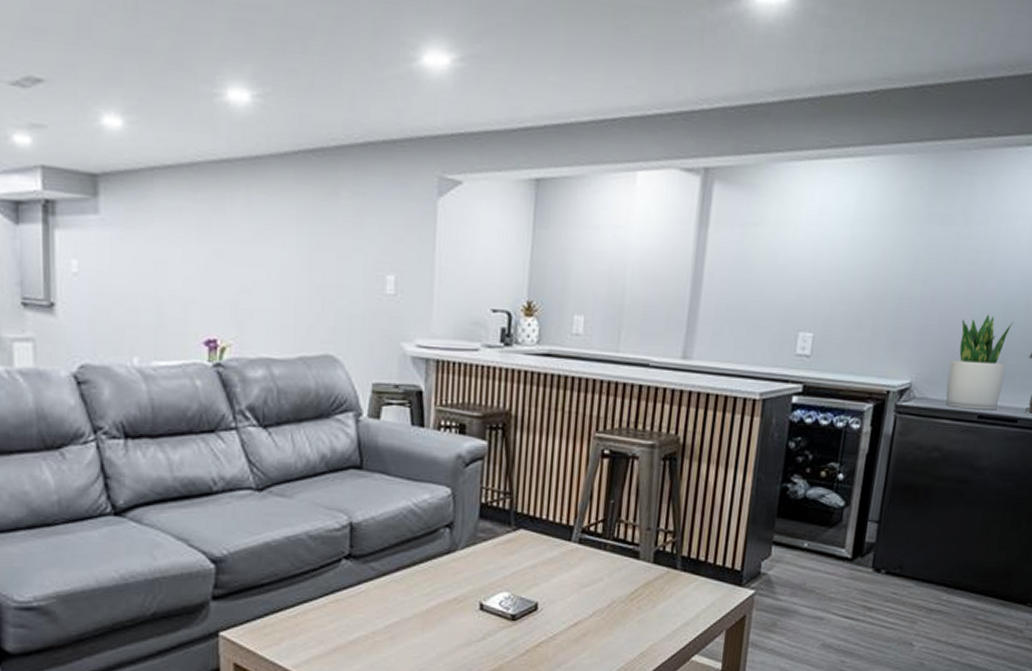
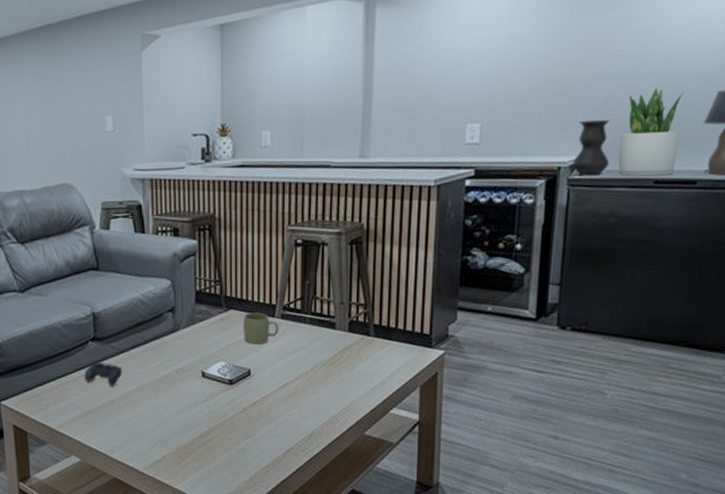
control: none [333,586,383,617] -> present [84,362,123,386]
mug: none [532,534,576,573] -> present [242,312,279,344]
vase: none [901,341,942,406] -> present [573,119,610,177]

